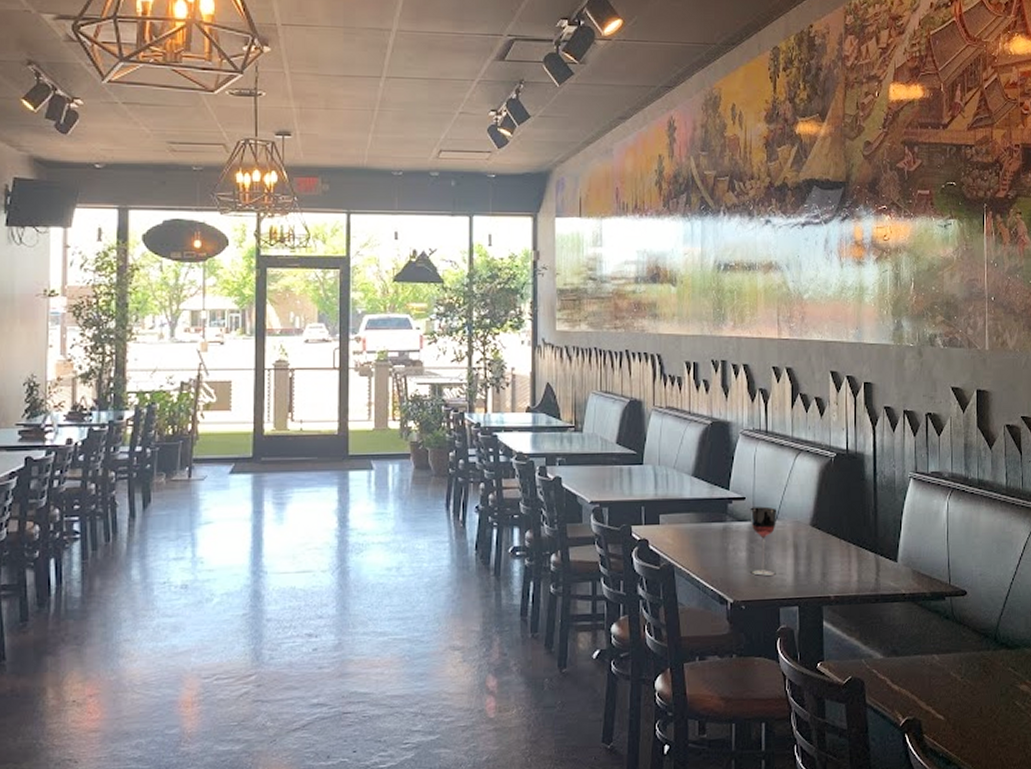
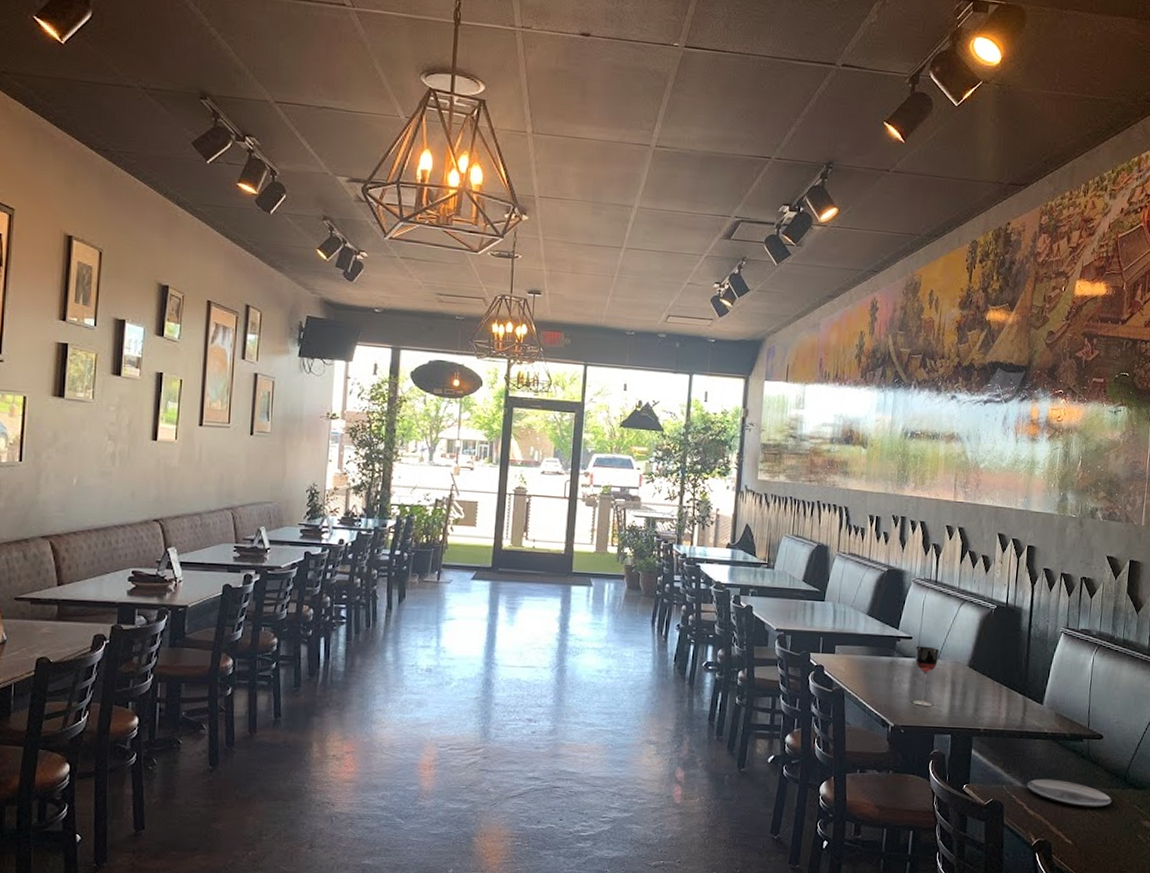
plate: none [888,646,983,676] -> present [1027,778,1112,808]

